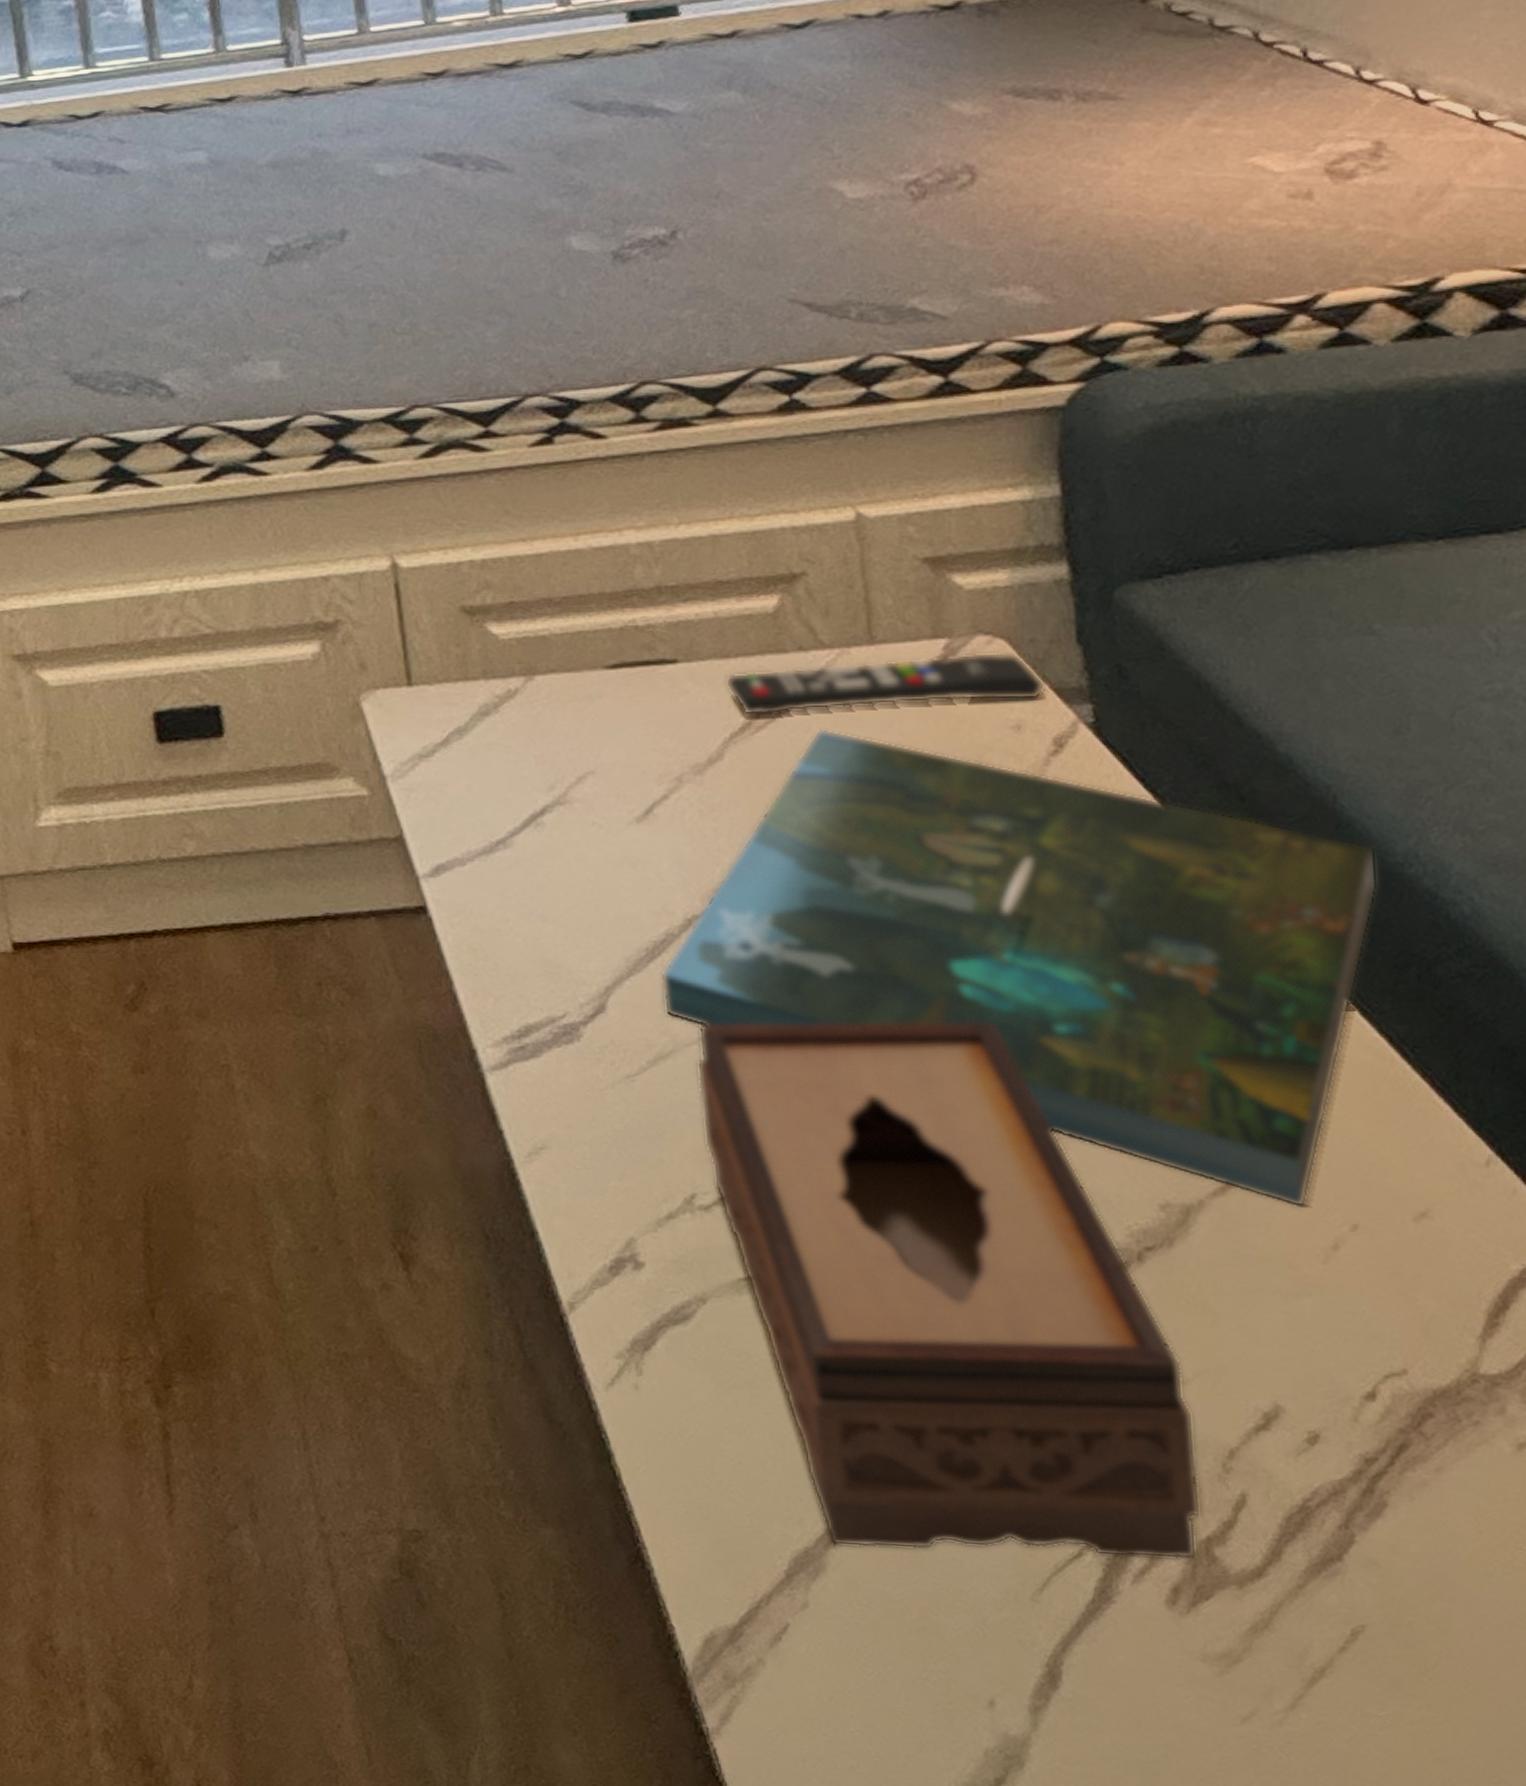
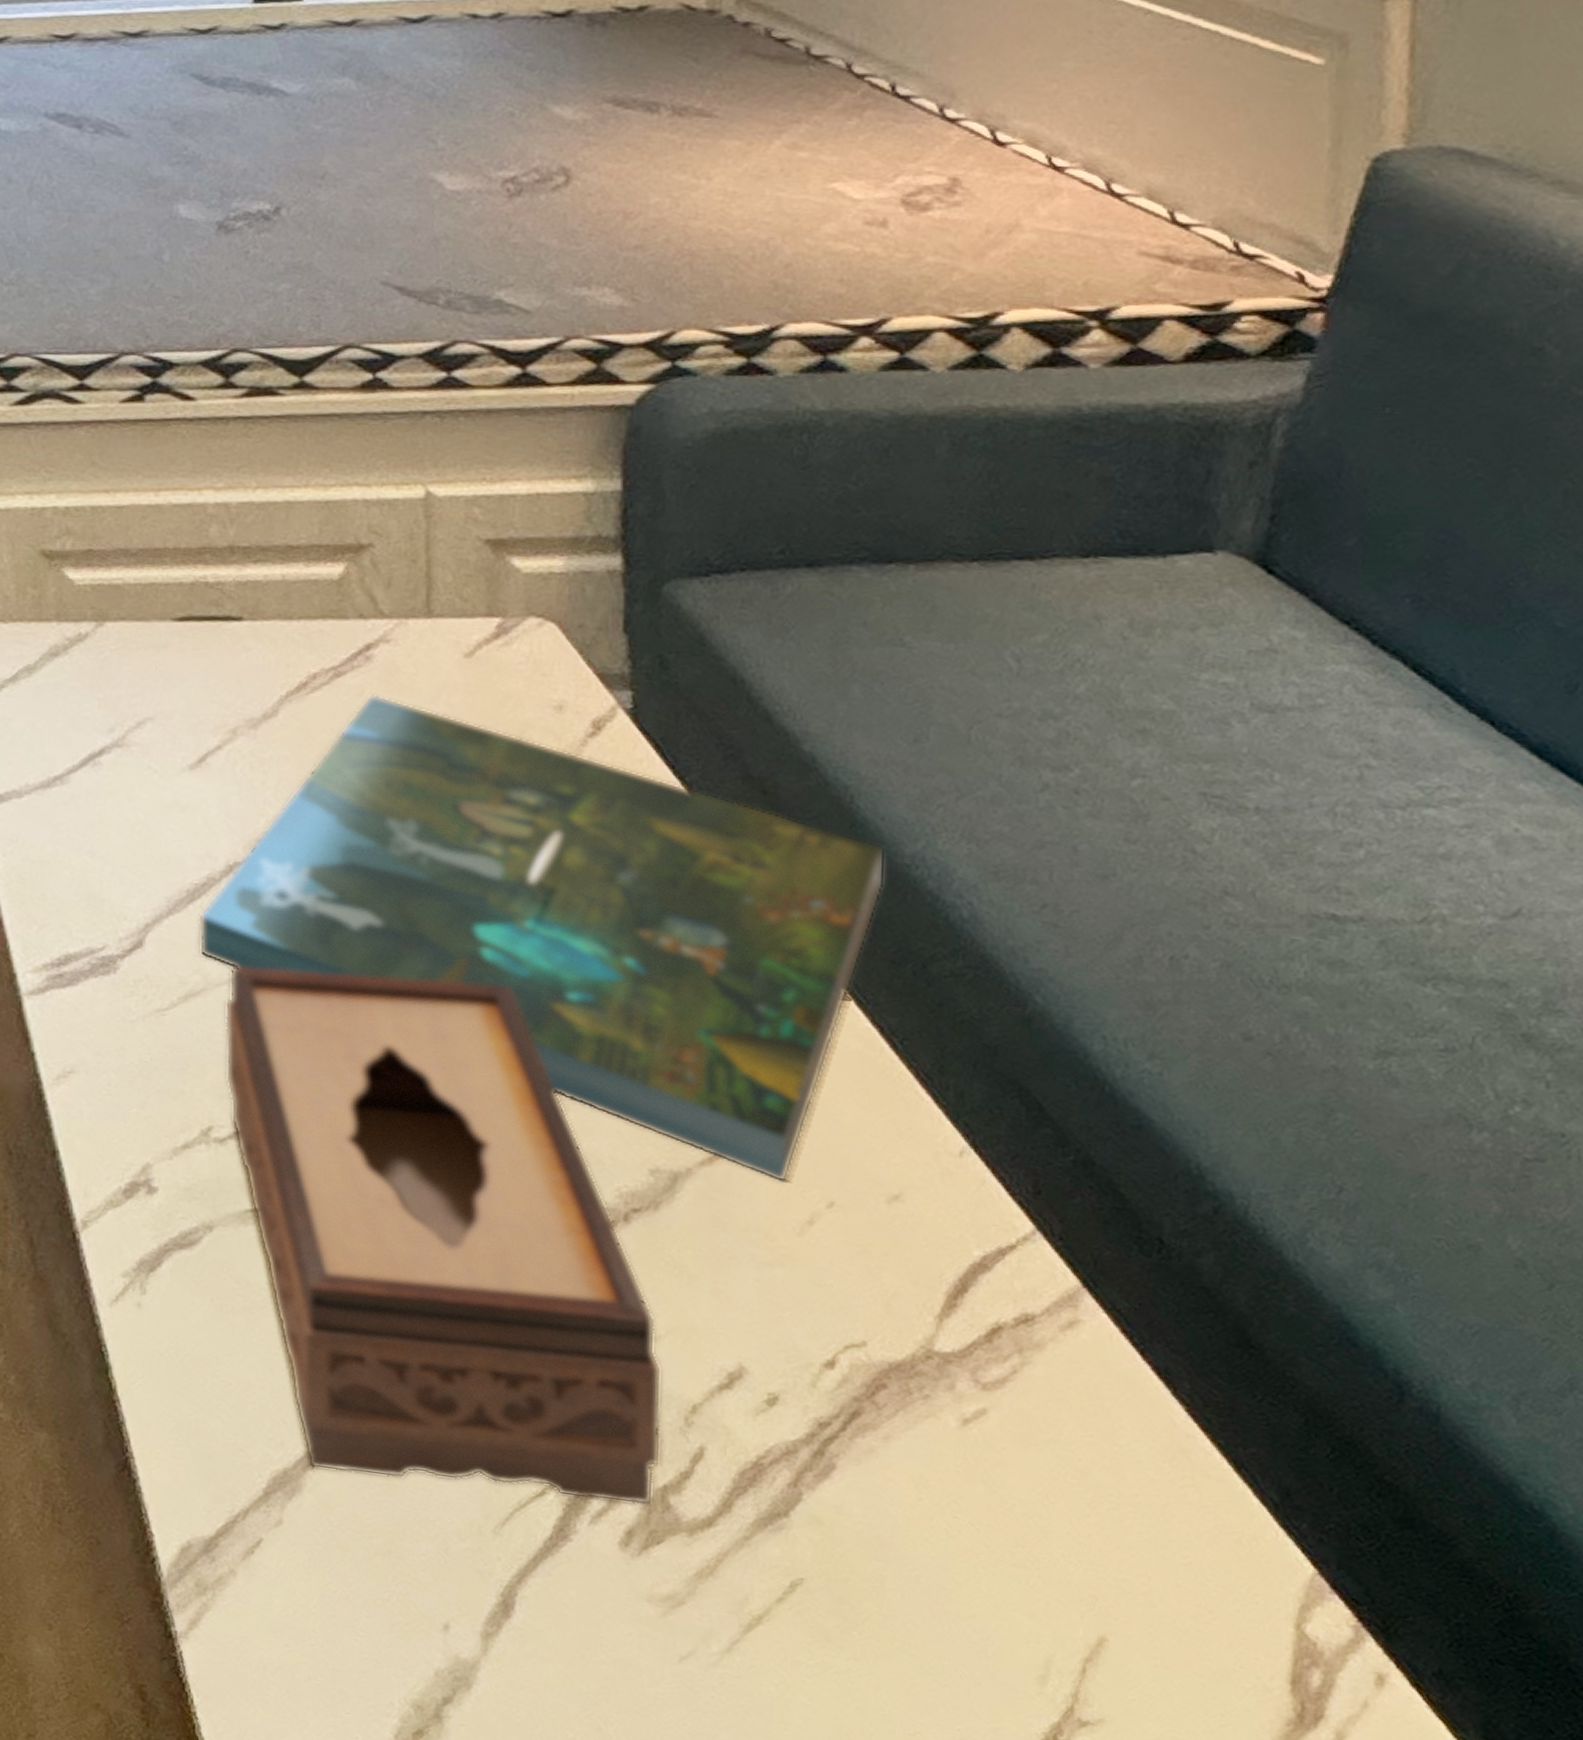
remote control: present [724,652,1046,716] -> none [285,633,590,683]

